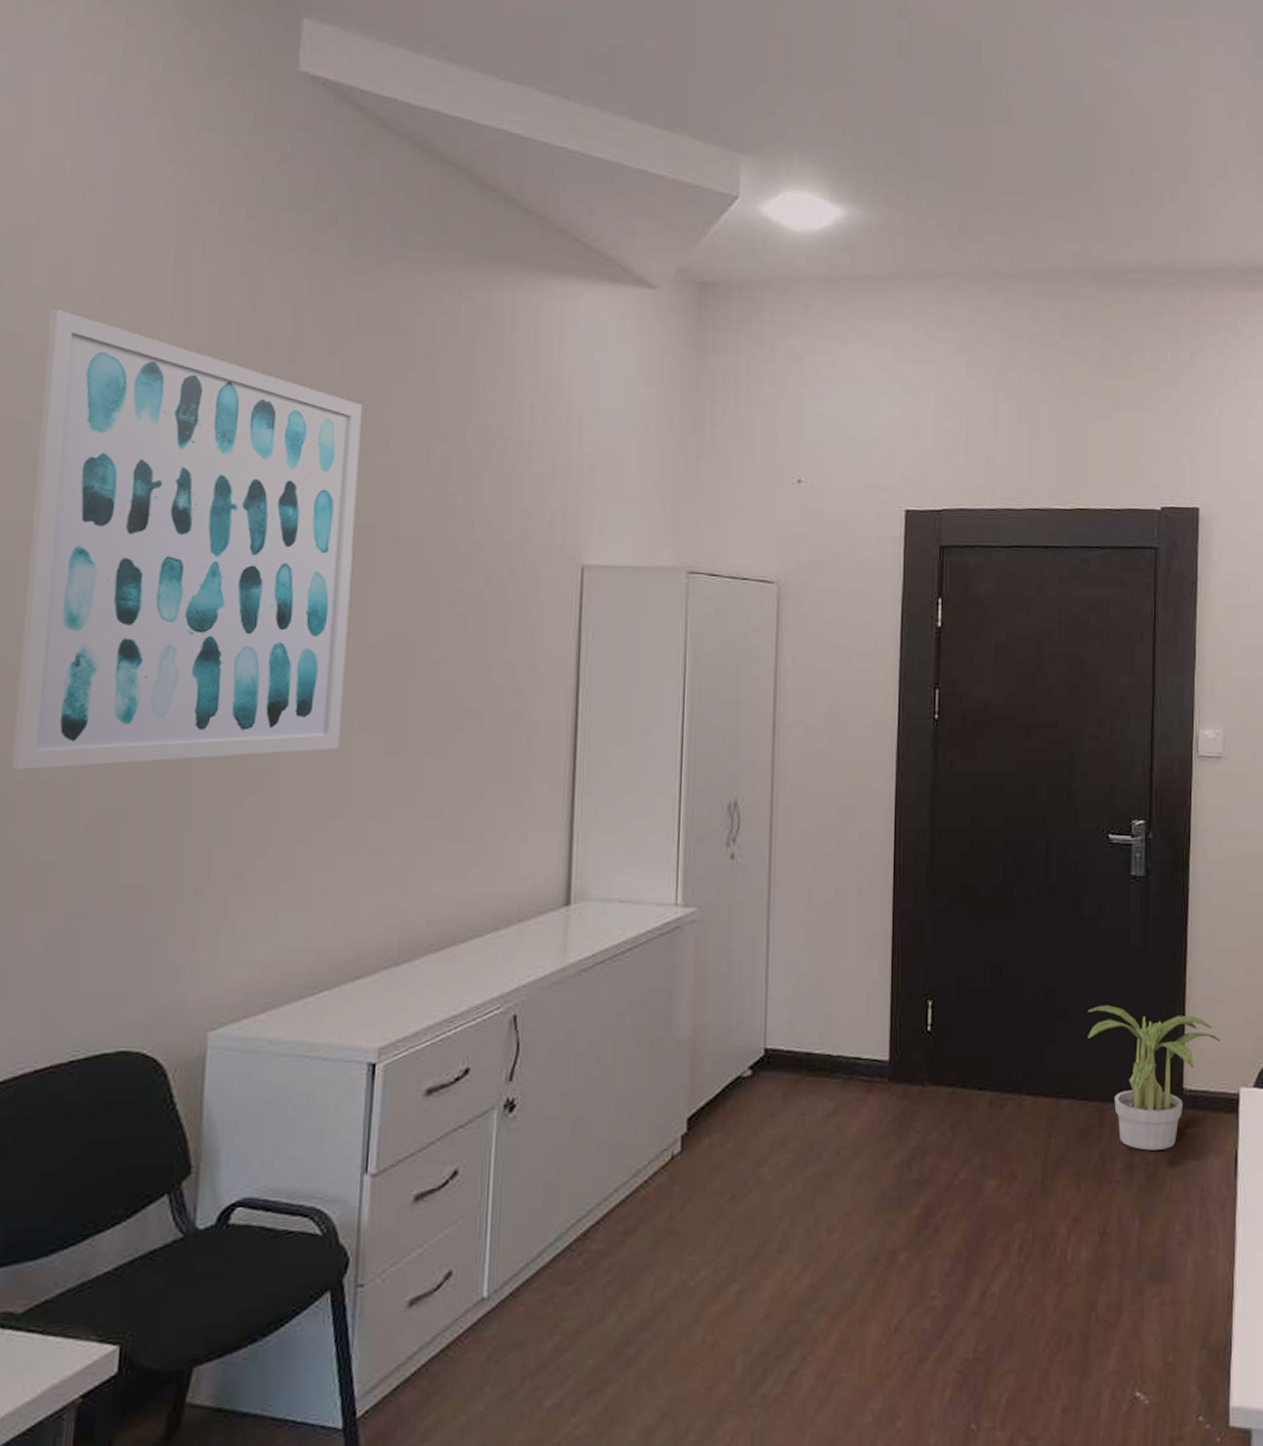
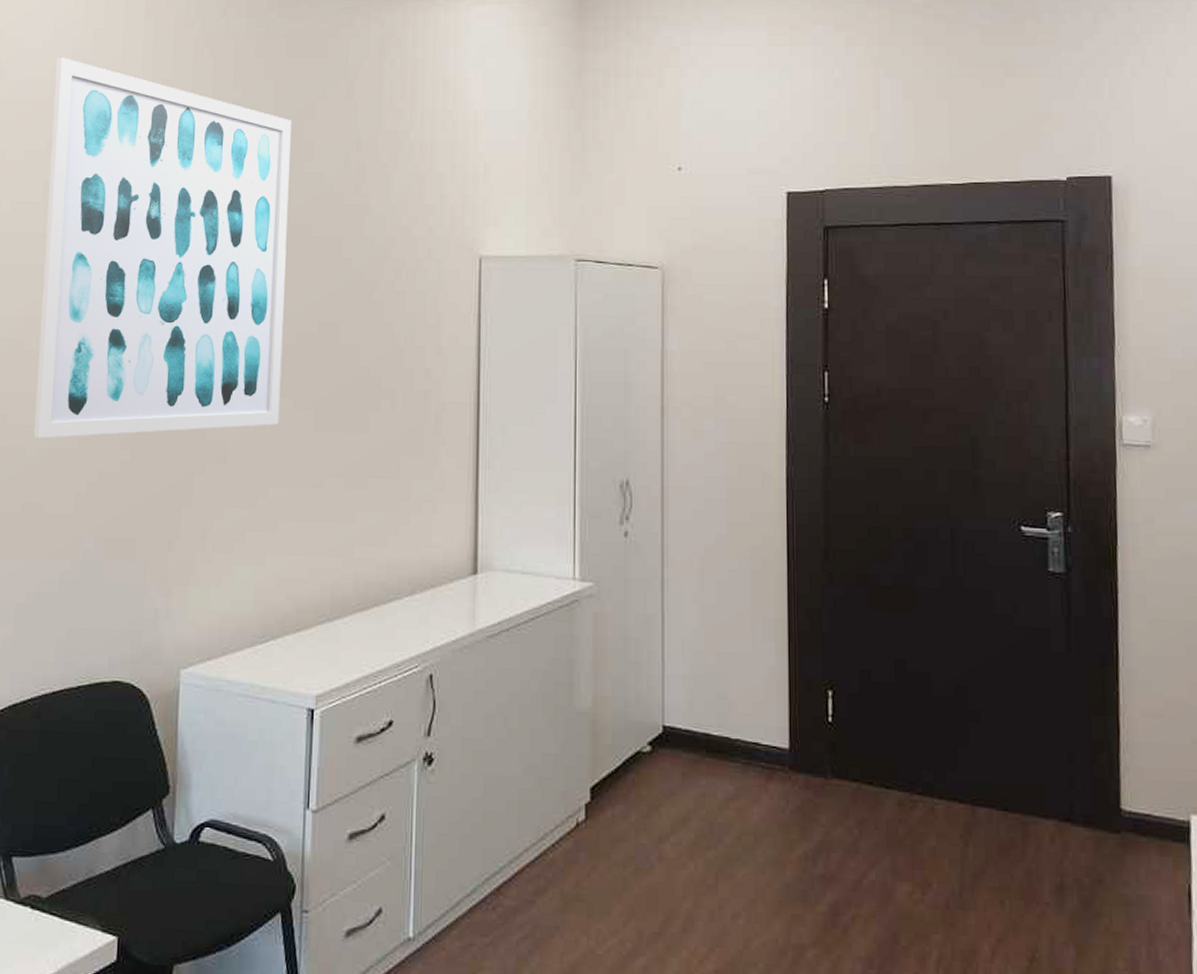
potted plant: present [1088,1005,1221,1151] -> none [1005,709,1164,875]

